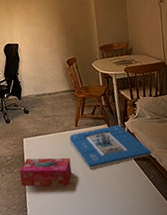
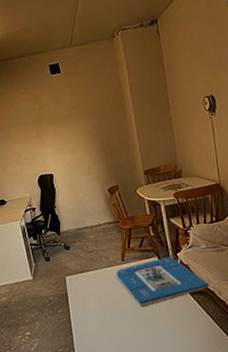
tissue box: present [19,157,72,187] -> none [63,295,122,328]

